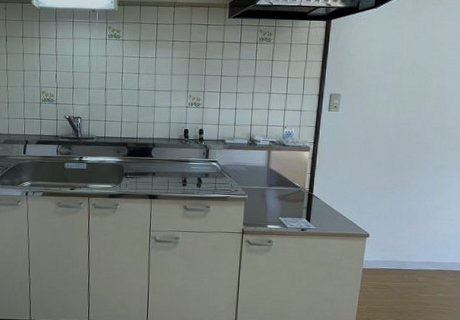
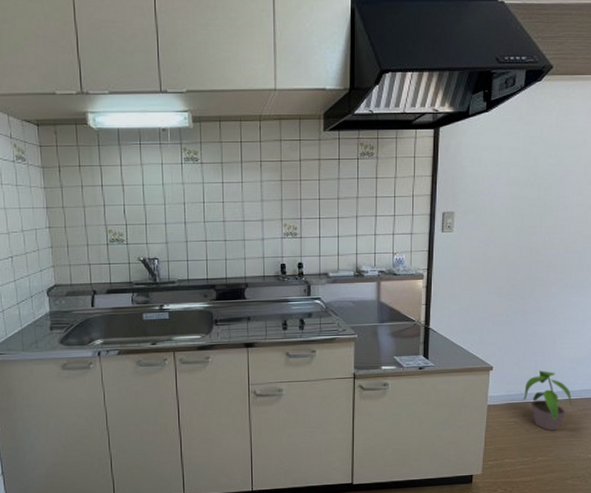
potted plant: none [396,241,443,298] -> present [523,370,572,431]

